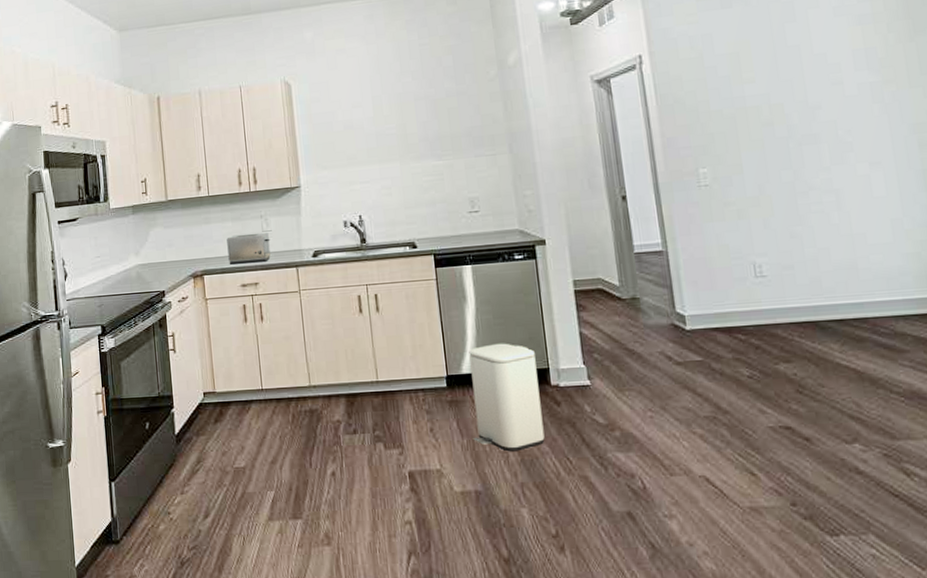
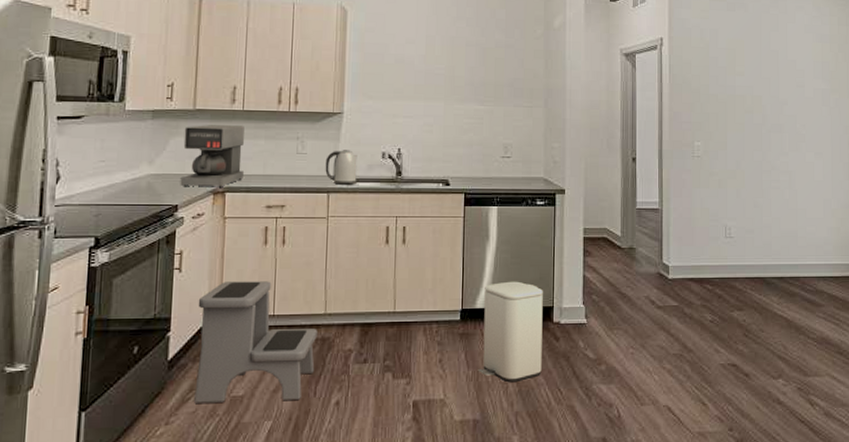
coffee maker: none [161,210,217,274] -> present [180,125,244,189]
step stool: none [193,357,307,474] -> present [194,281,318,403]
toaster: present [227,232,271,264] -> none [256,154,304,184]
kettle: none [290,222,323,258] -> present [325,150,358,185]

